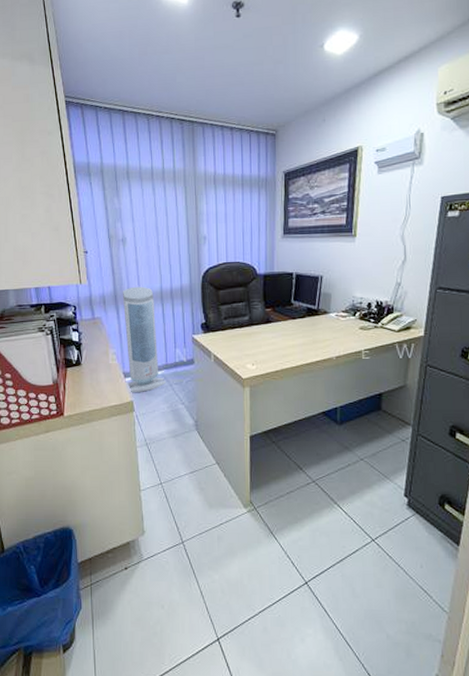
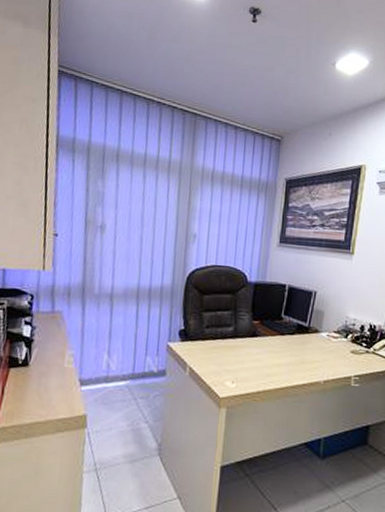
air purifier: present [122,286,167,393] -> none [82,280,131,406]

